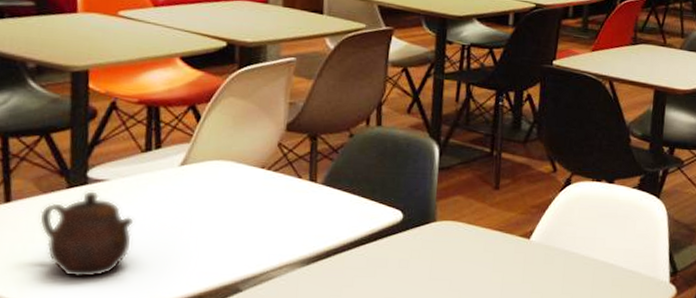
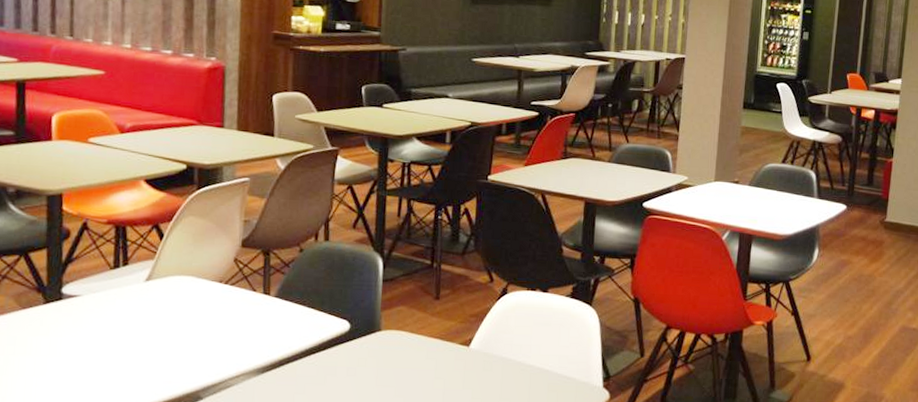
teapot: present [38,190,134,278] -> none [18,305,105,388]

